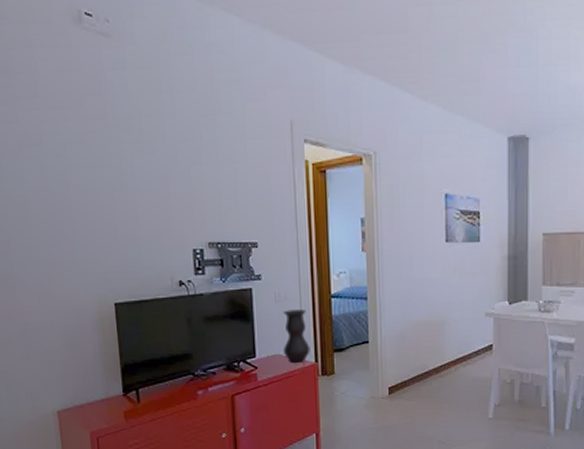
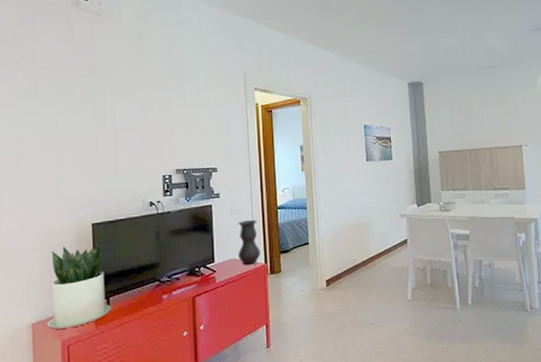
planter: none [72,327,142,419] -> present [47,243,112,330]

